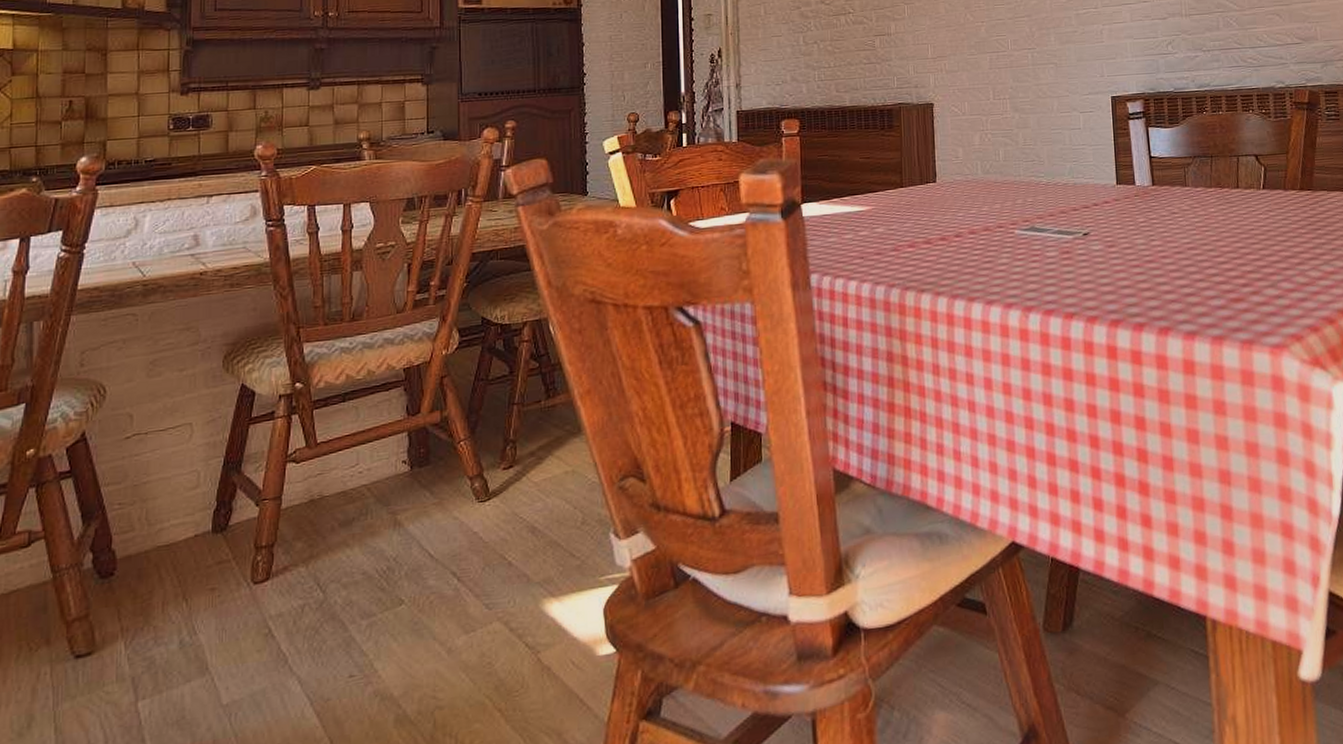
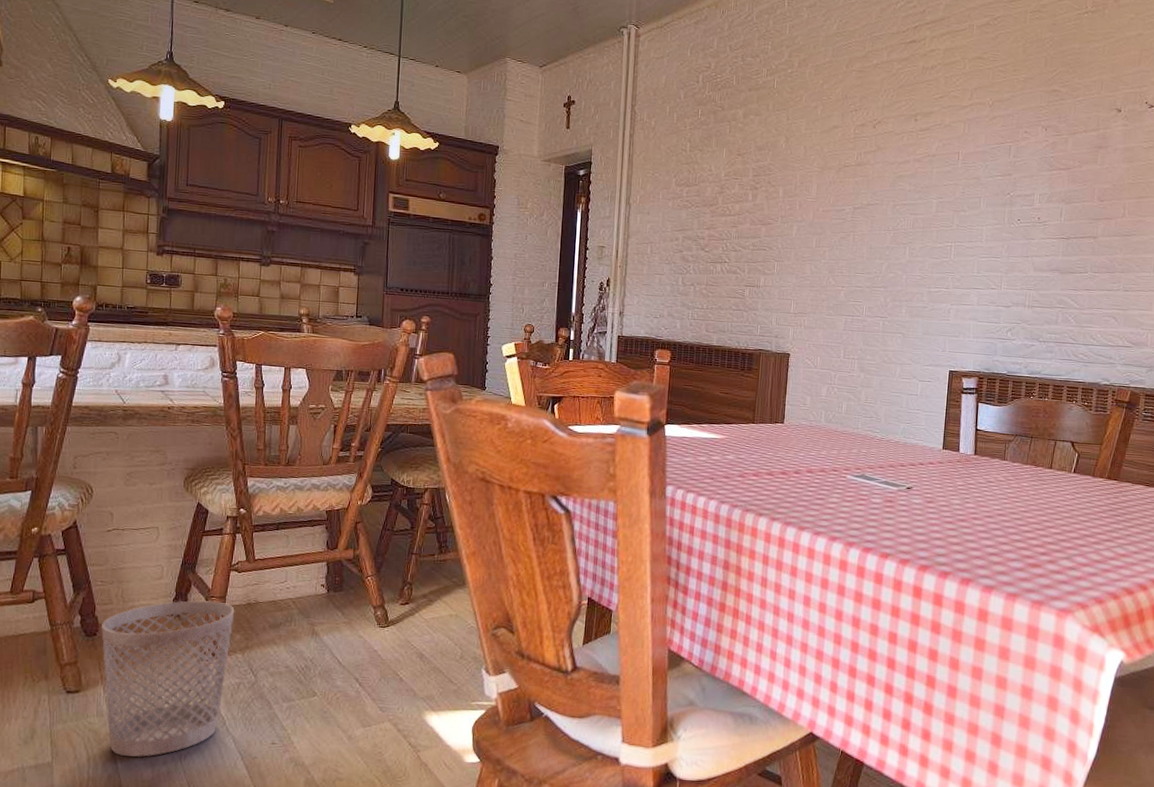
wastebasket: none [119,504,294,730] -> present [100,600,235,757]

